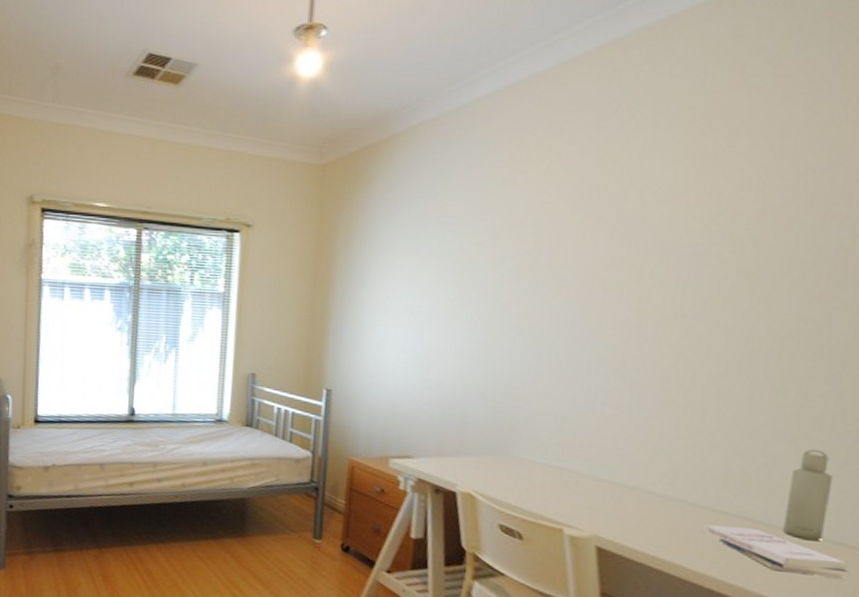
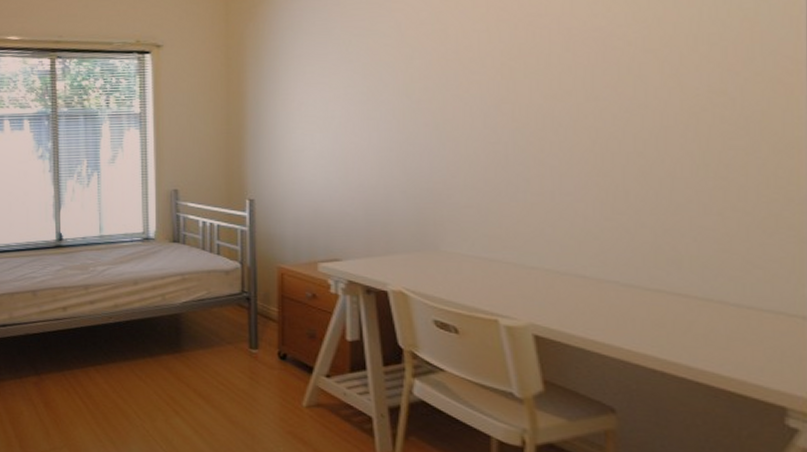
books: present [701,524,850,579] -> none [637,303,793,349]
bottle: present [783,448,834,541] -> none [720,219,765,312]

